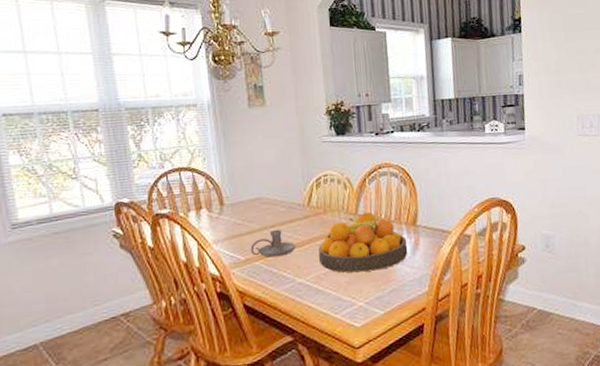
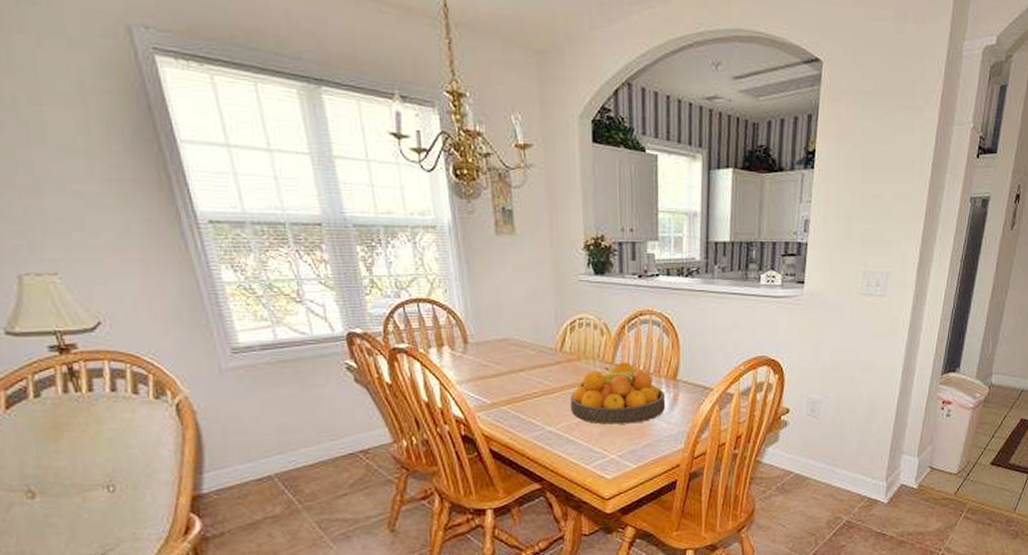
candle holder: present [250,229,297,258] -> none [497,374,547,403]

